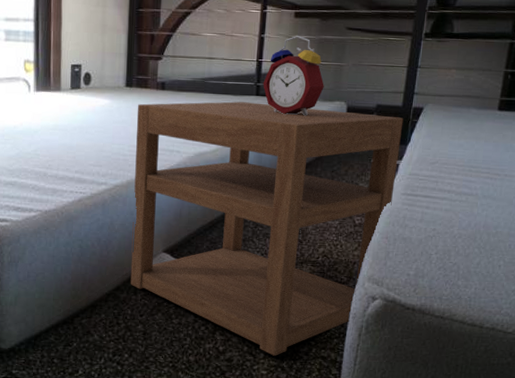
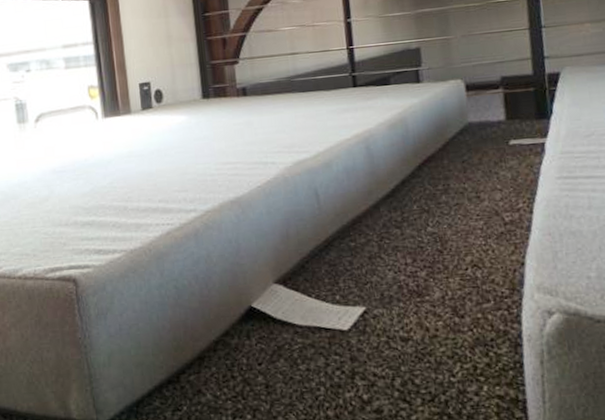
nightstand: present [130,101,404,356] -> none [218,87,547,400]
alarm clock: present [263,36,324,116] -> none [358,14,433,104]

